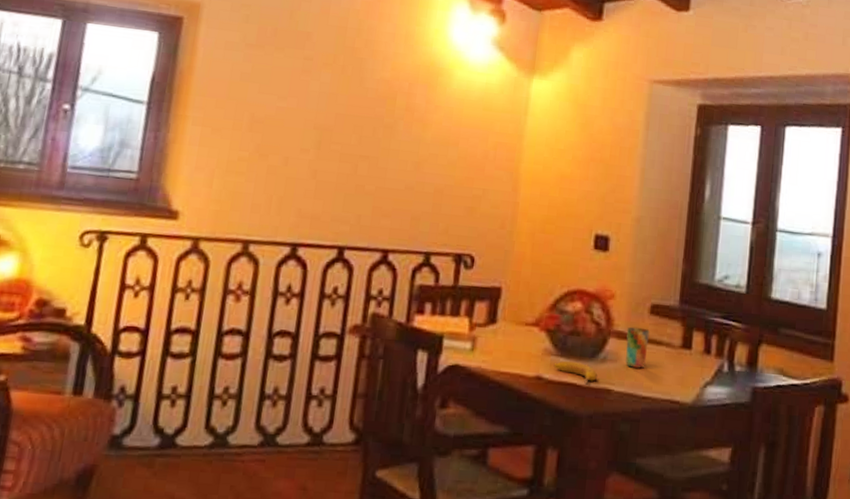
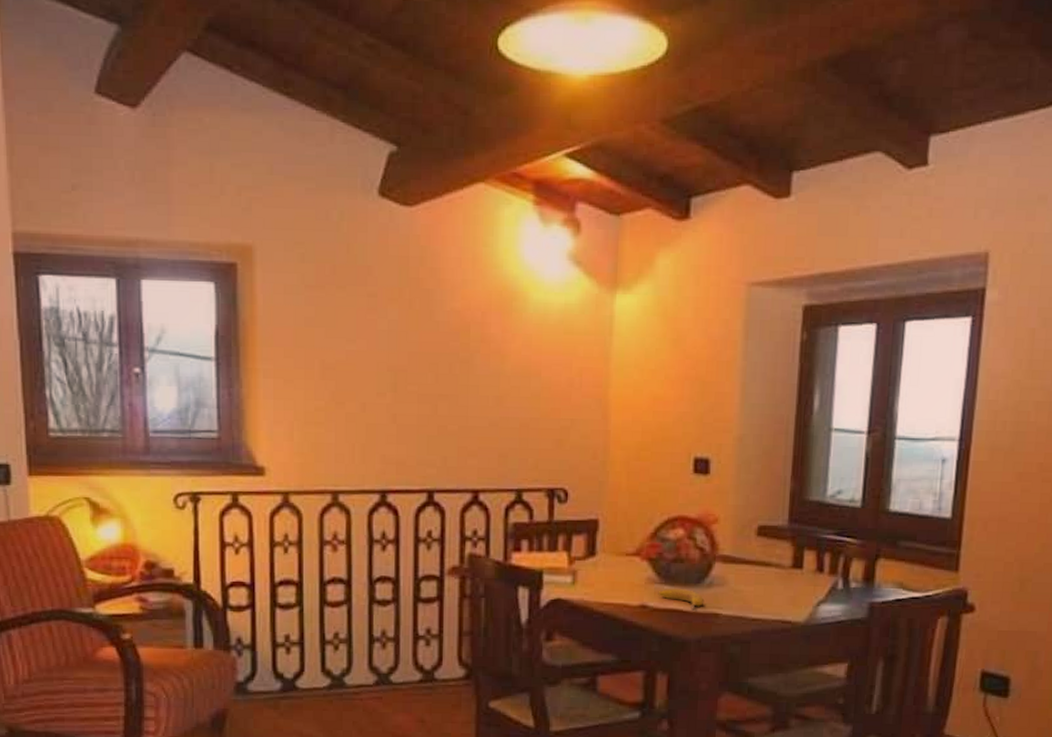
cup: present [625,327,651,369] -> none [732,550,758,591]

